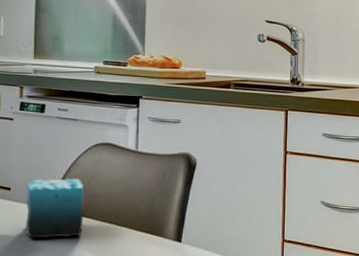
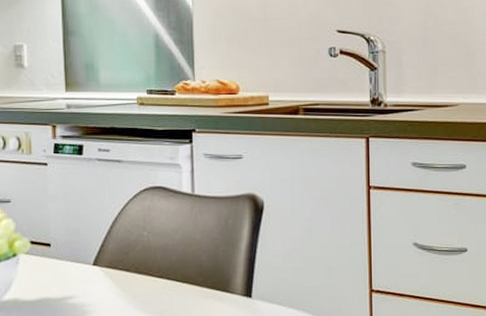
candle: present [25,164,84,239] -> none [68,214,137,301]

